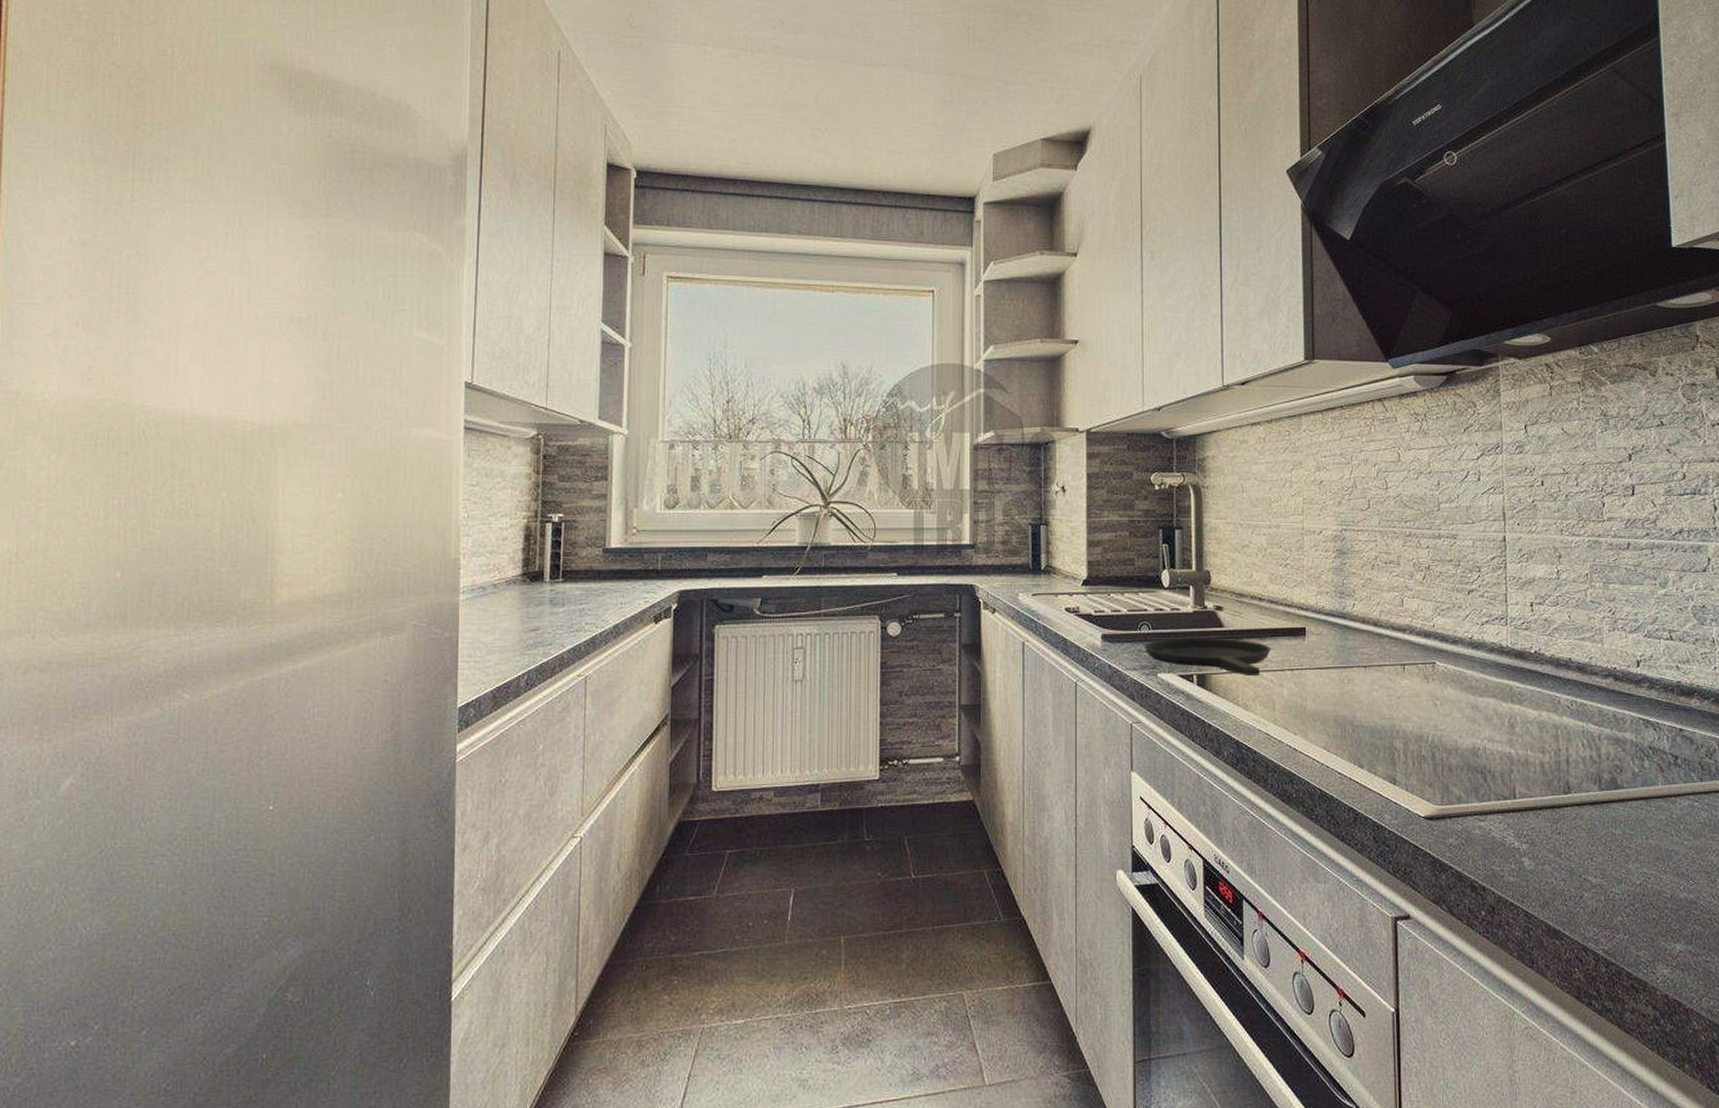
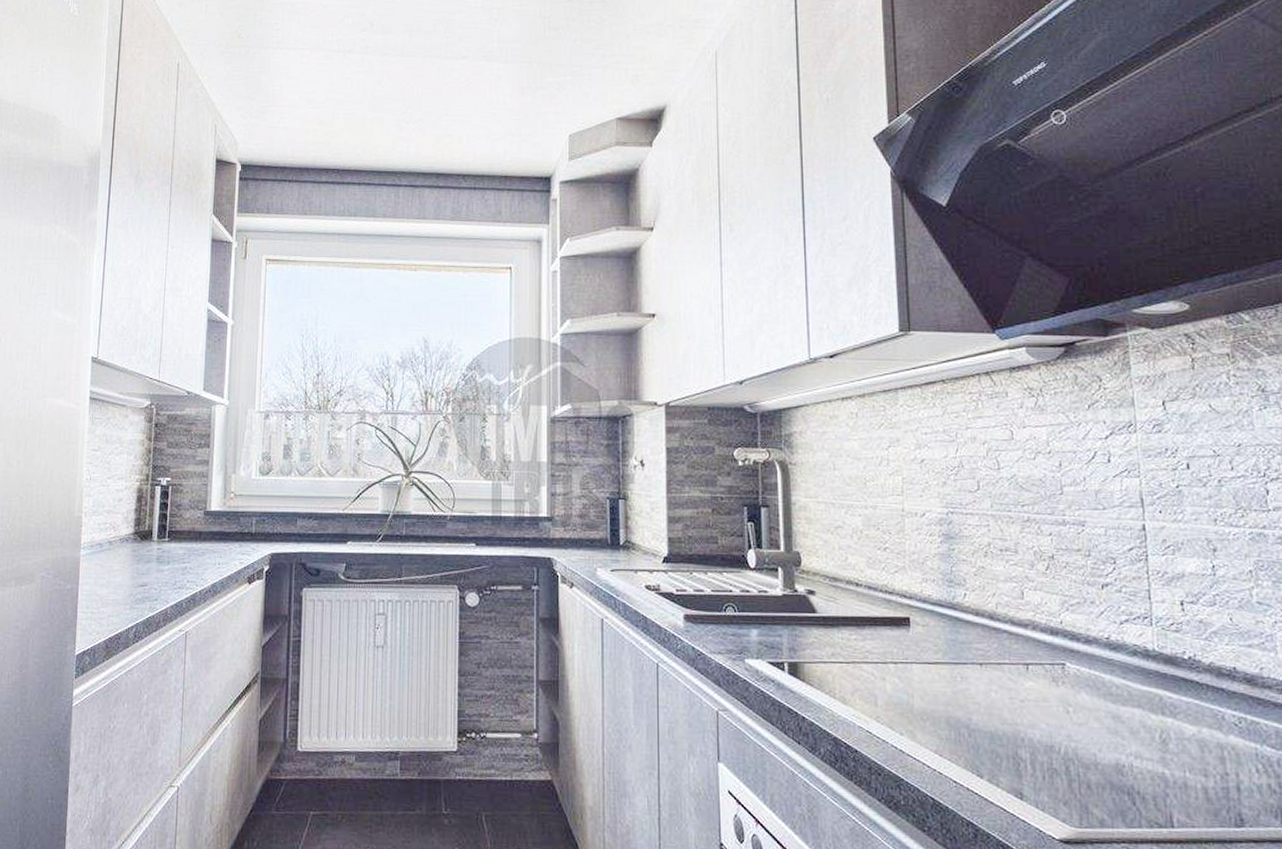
frying pan: present [1144,637,1271,677] -> none [729,622,871,668]

